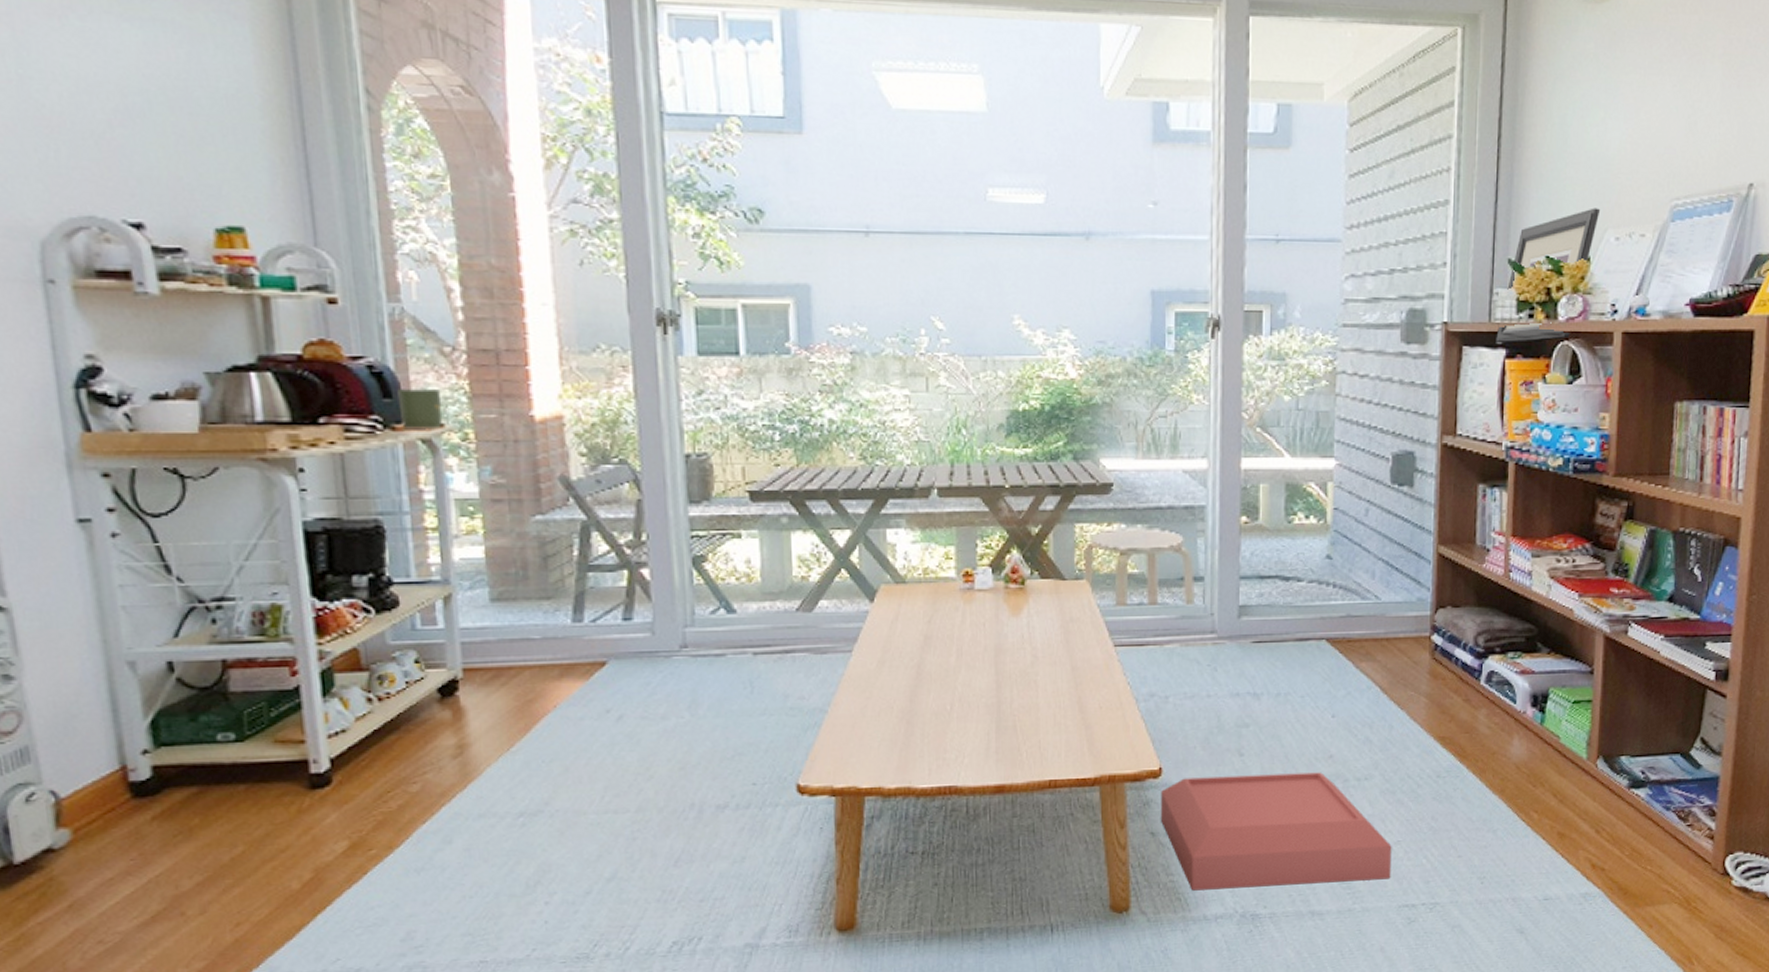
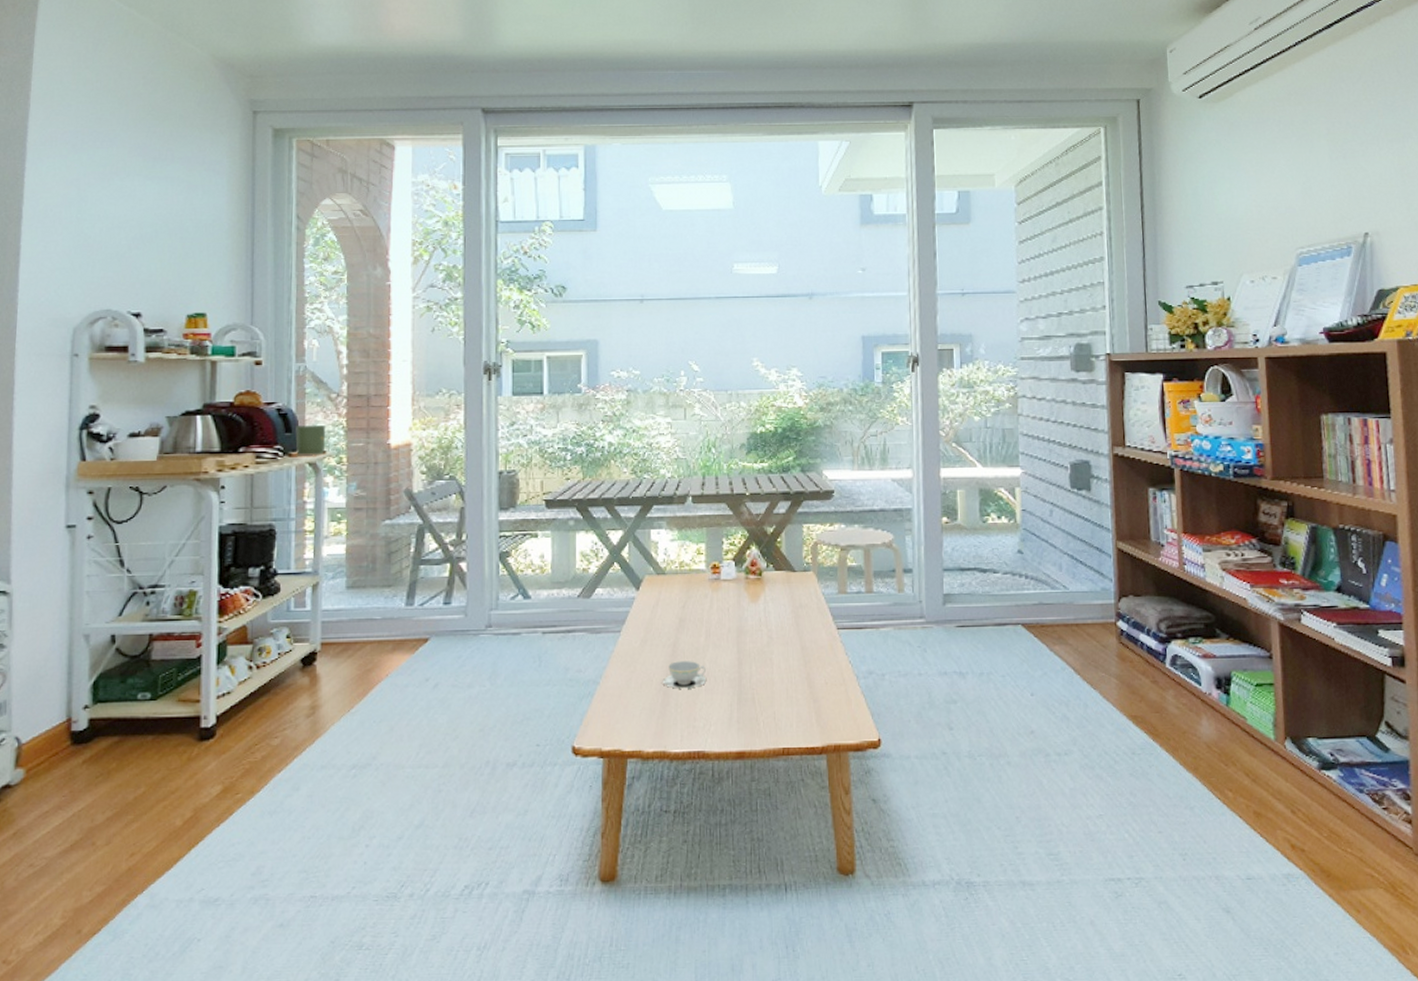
teacup: none [905,684,959,717] -> present [662,661,707,689]
seat cushion: present [1160,772,1392,891] -> none [880,747,1096,857]
picture frame: present [1495,208,1601,344] -> none [1152,258,1235,370]

